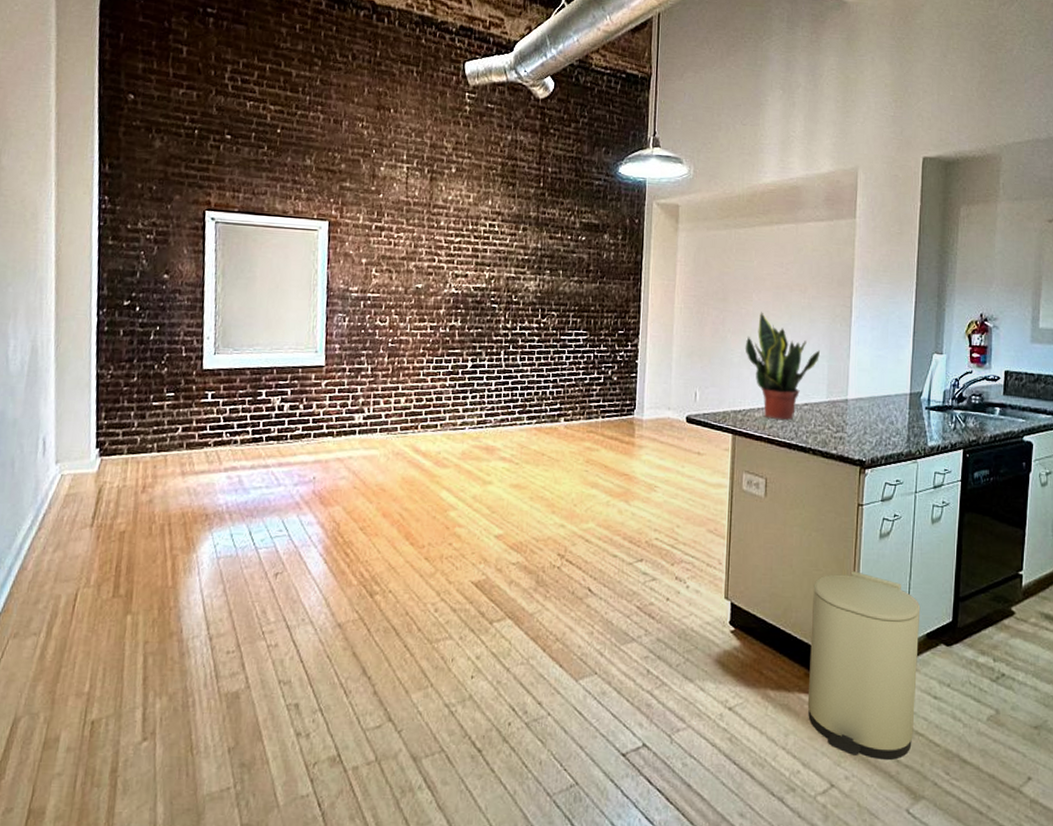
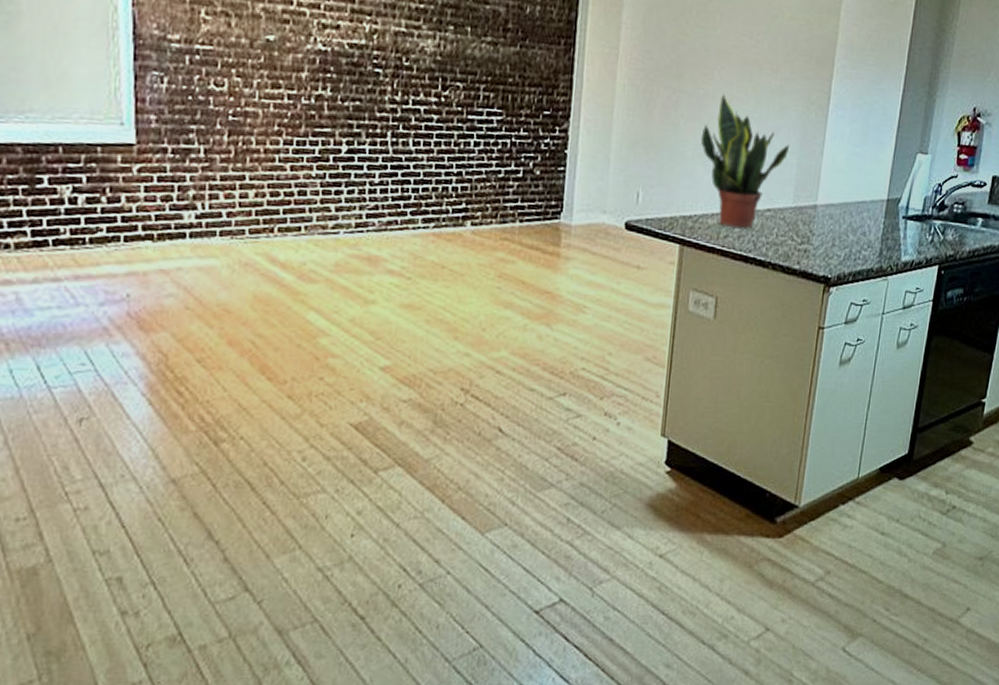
pedal bin: present [807,571,921,760] -> none [746,402,877,599]

